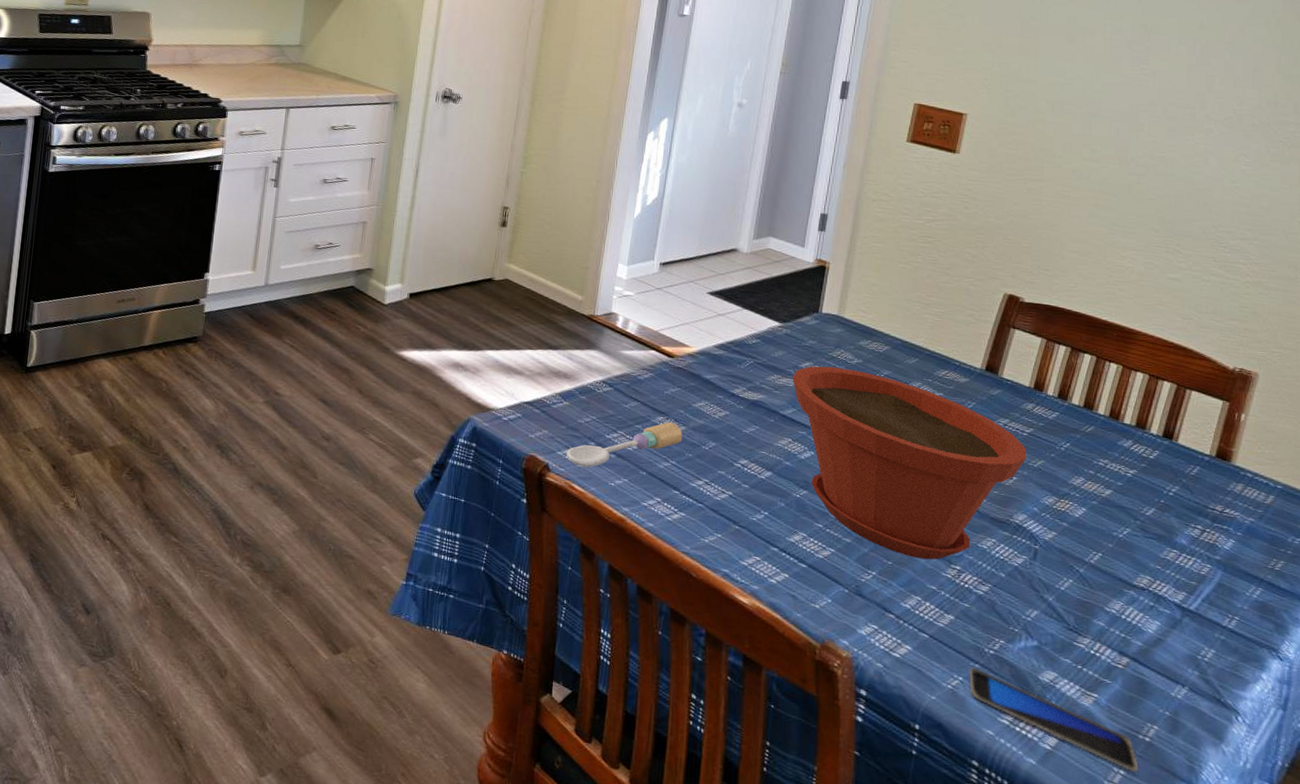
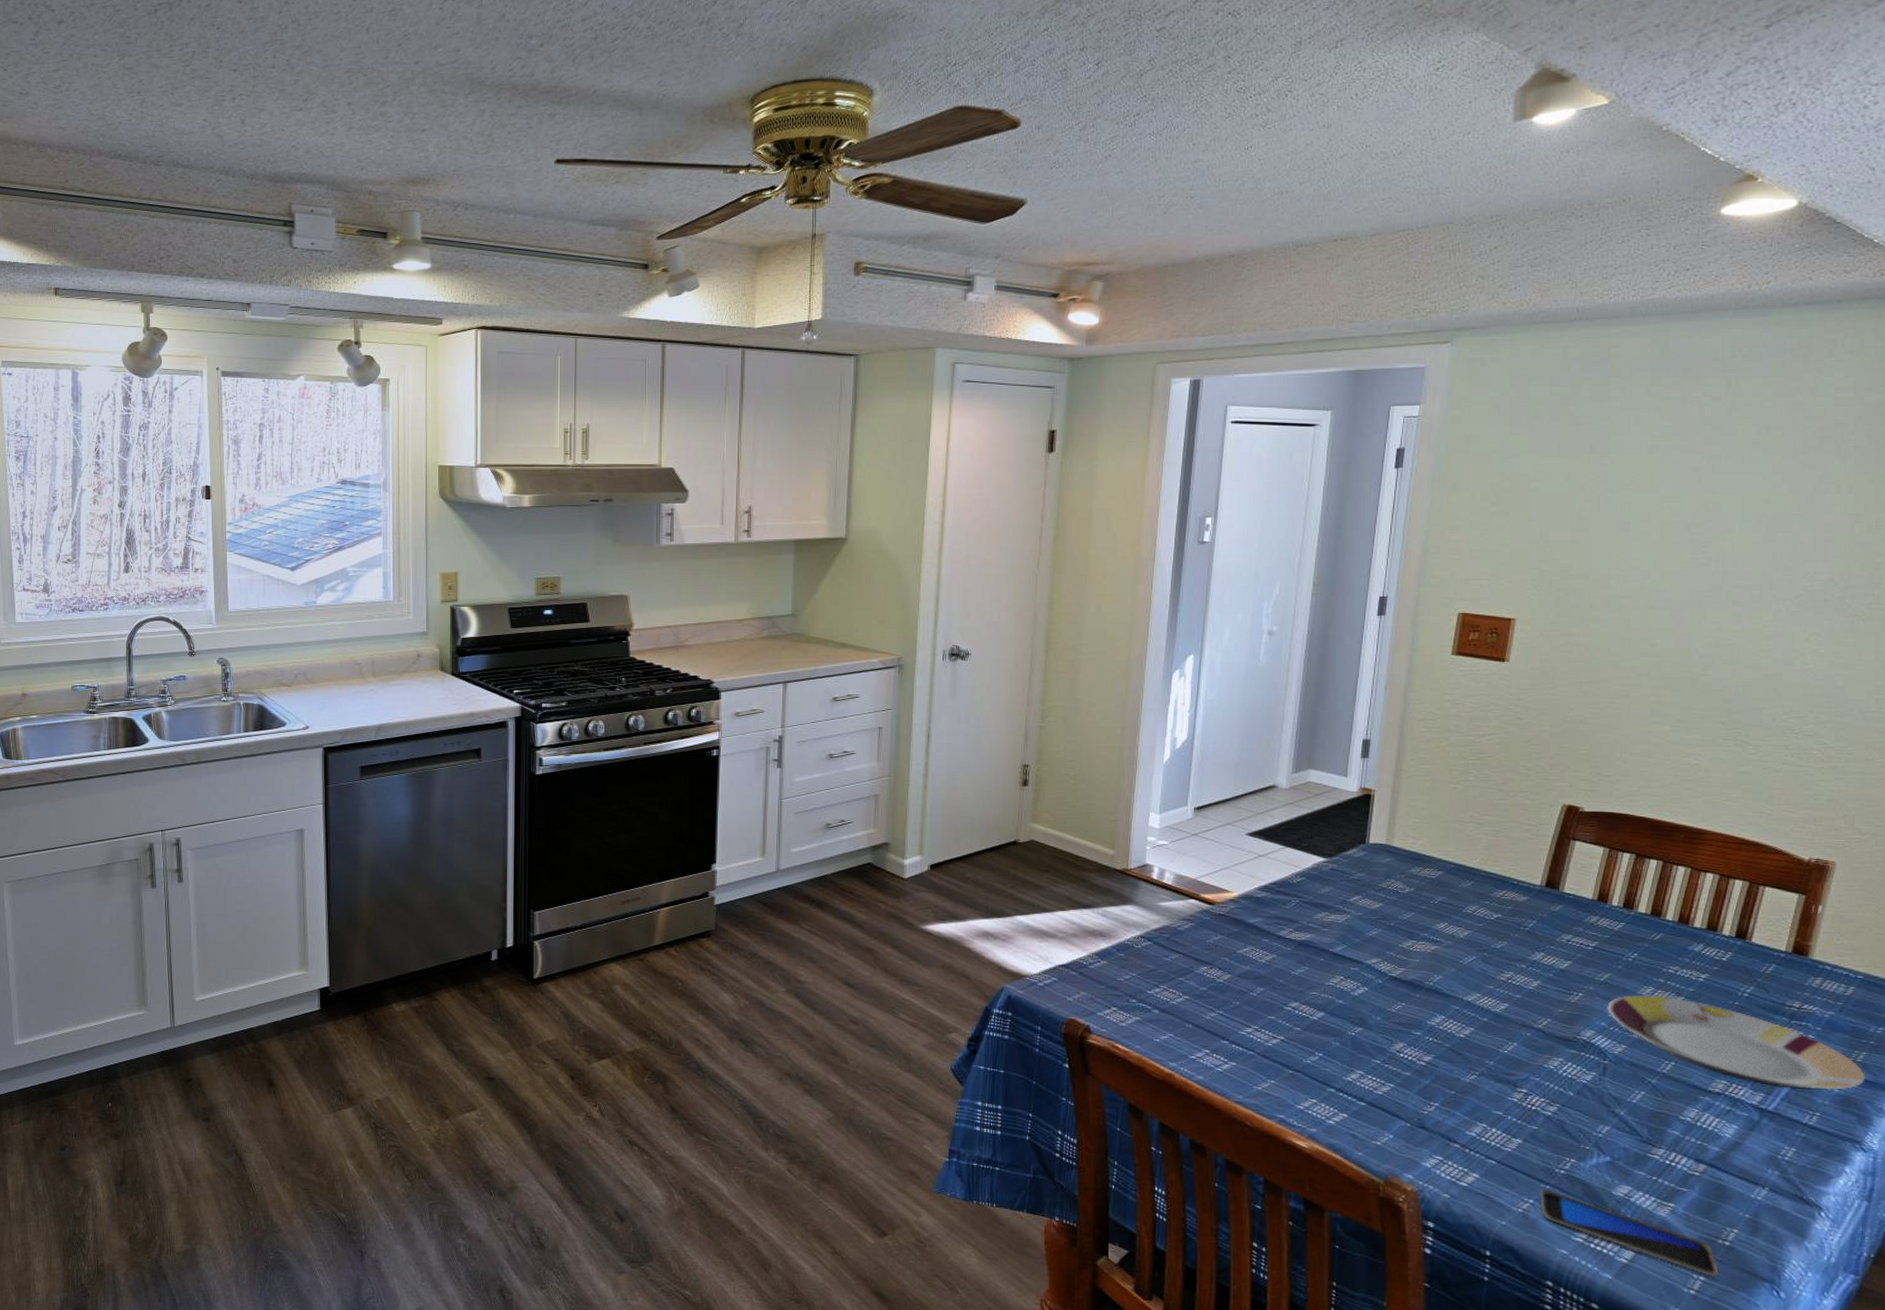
spoon: present [566,421,683,468] -> none [1107,971,1228,1026]
plant pot: present [792,366,1027,560] -> none [1341,898,1592,1086]
plate: none [1039,483,1283,597] -> present [1607,995,1865,1090]

